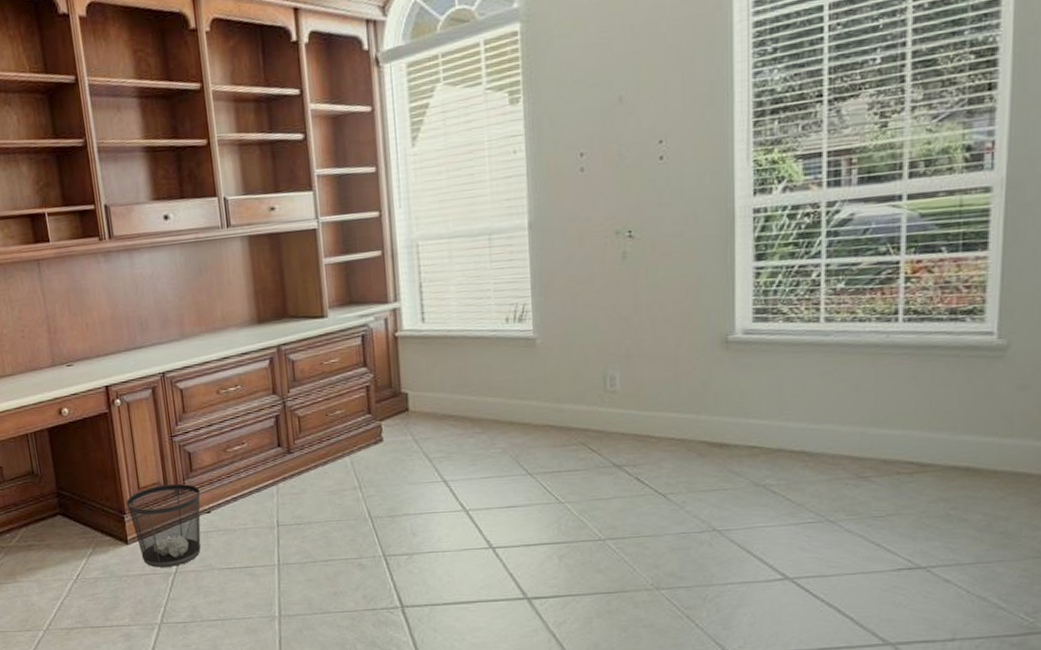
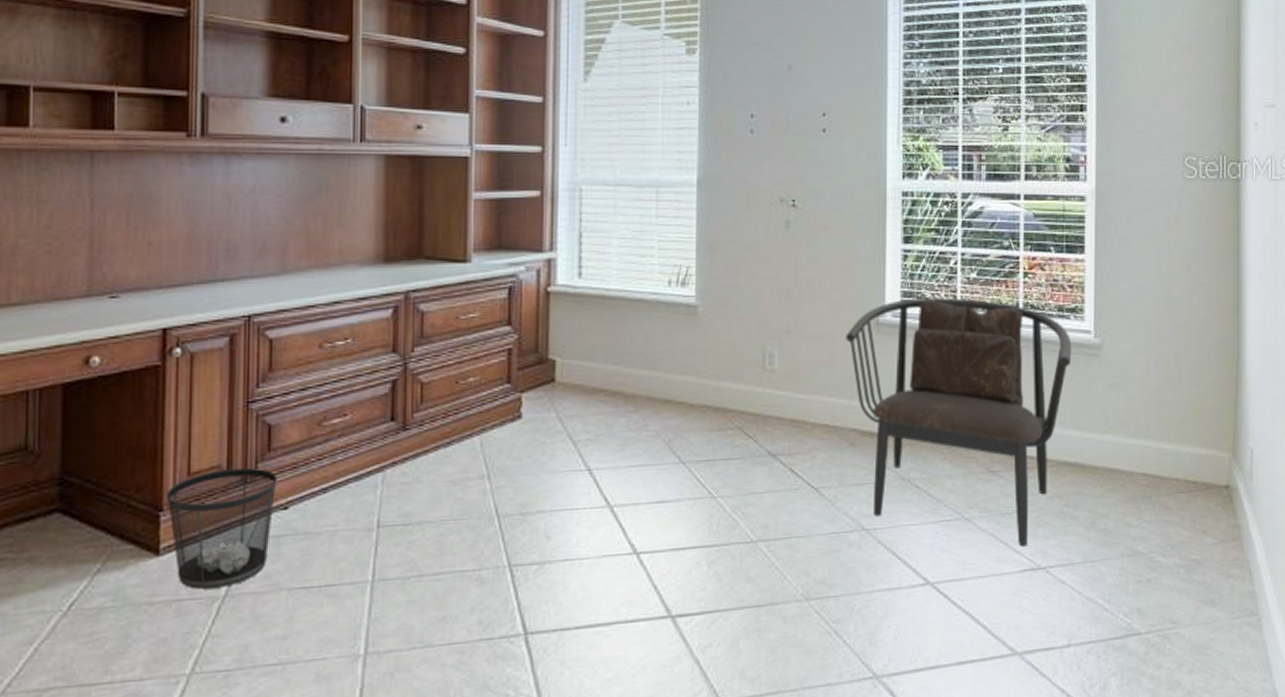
armchair: none [691,310,967,547] -> present [846,297,1072,547]

